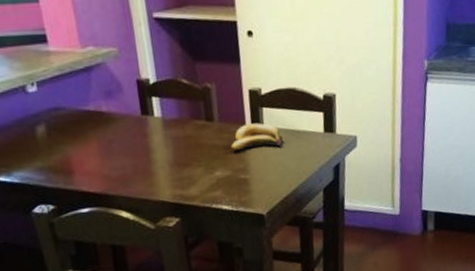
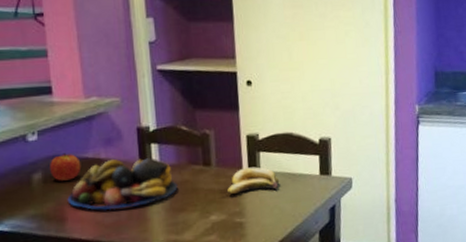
apple: none [52,105,84,134] -> present [50,153,82,181]
fruit bowl: none [72,112,182,165] -> present [67,158,178,211]

